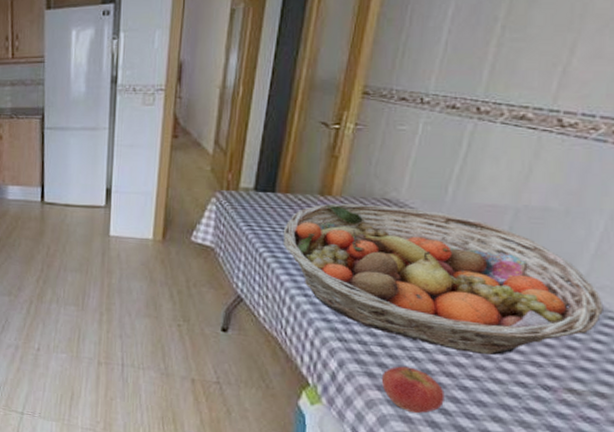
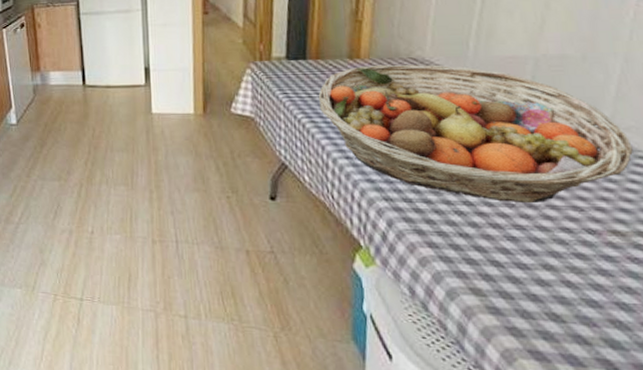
apple: present [381,366,445,414] -> none [430,221,495,268]

